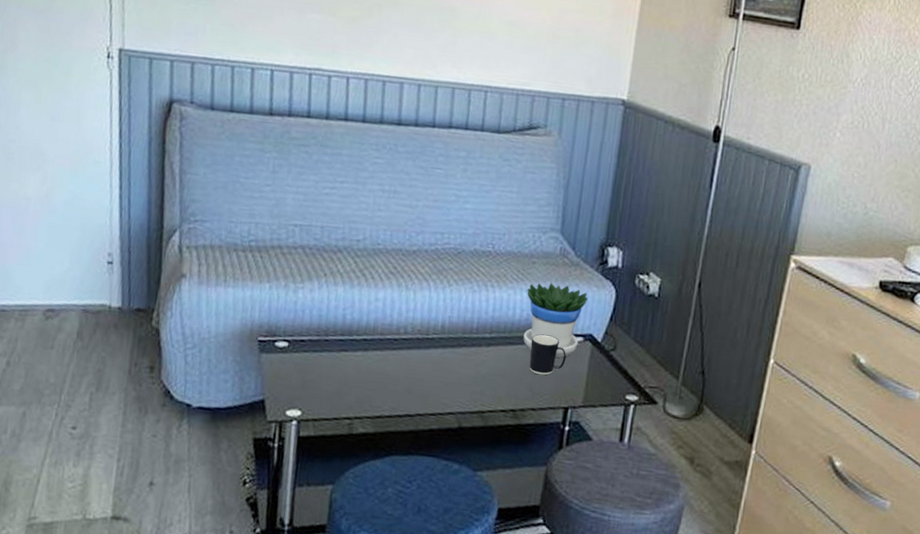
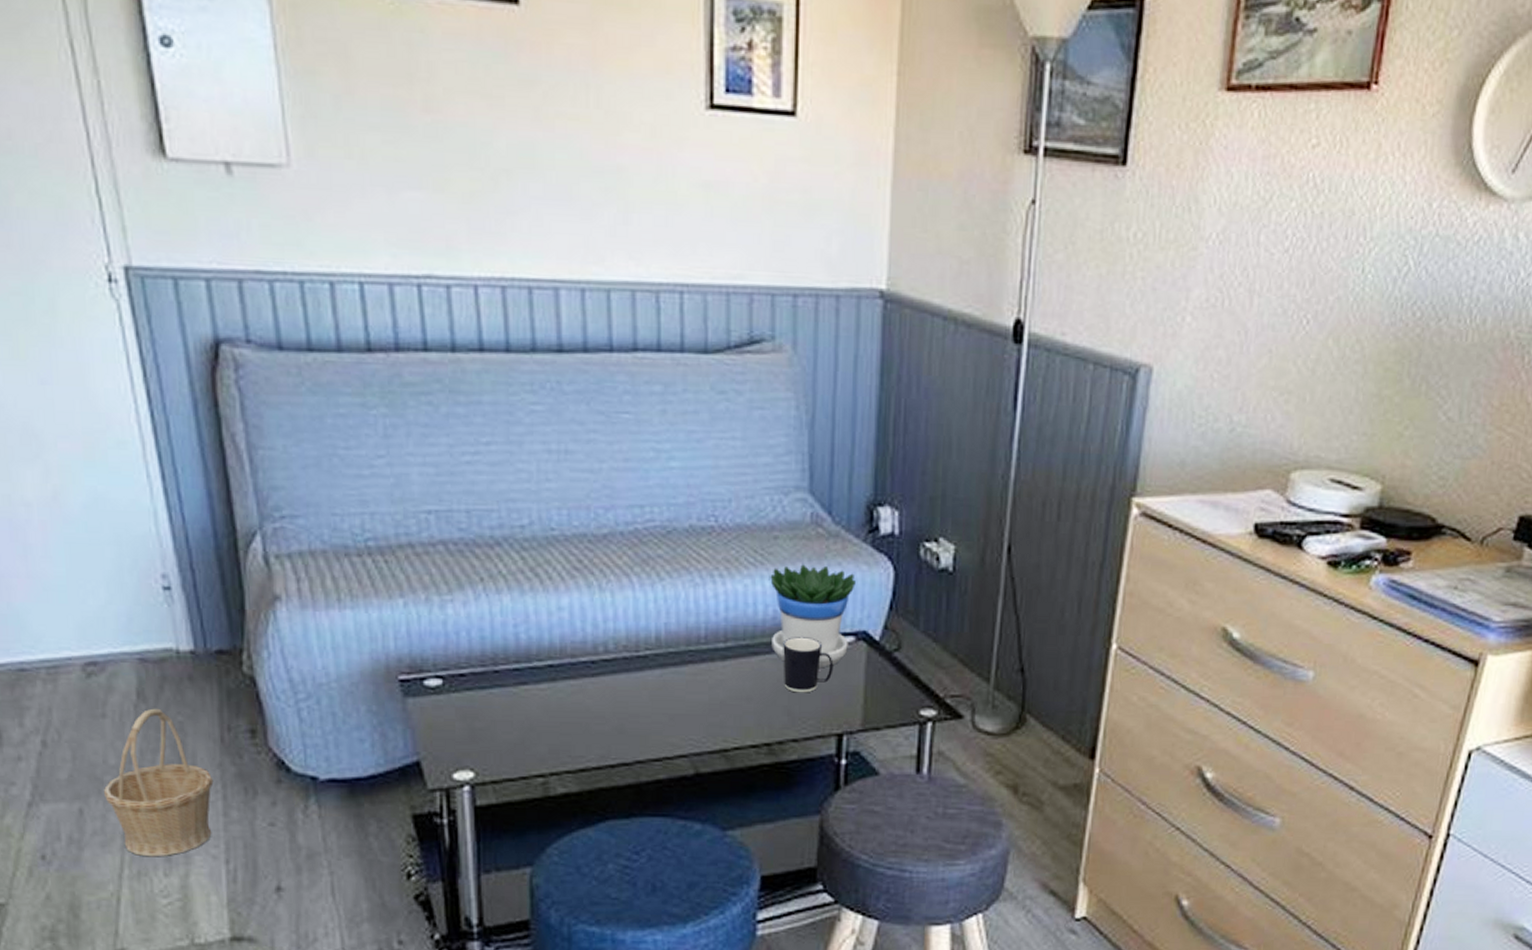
basket: none [42,345,119,452] -> present [104,708,214,857]

